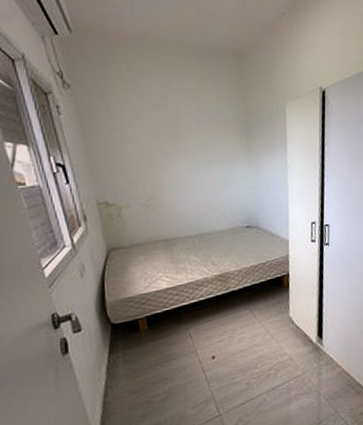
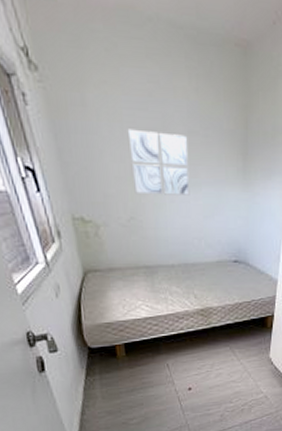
wall art: none [145,124,202,177] -> present [127,129,190,196]

